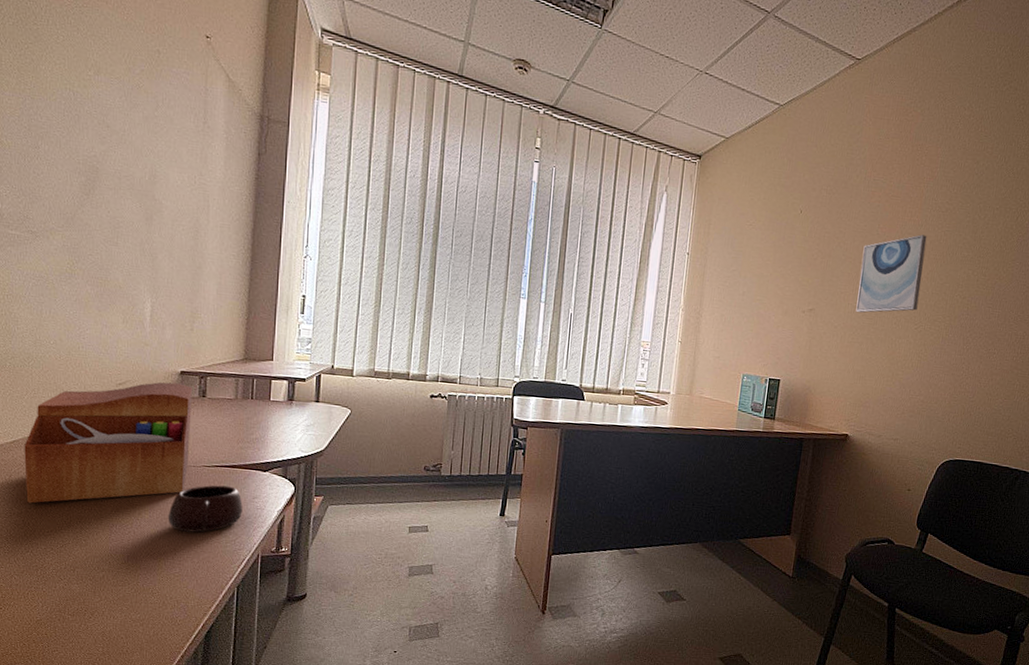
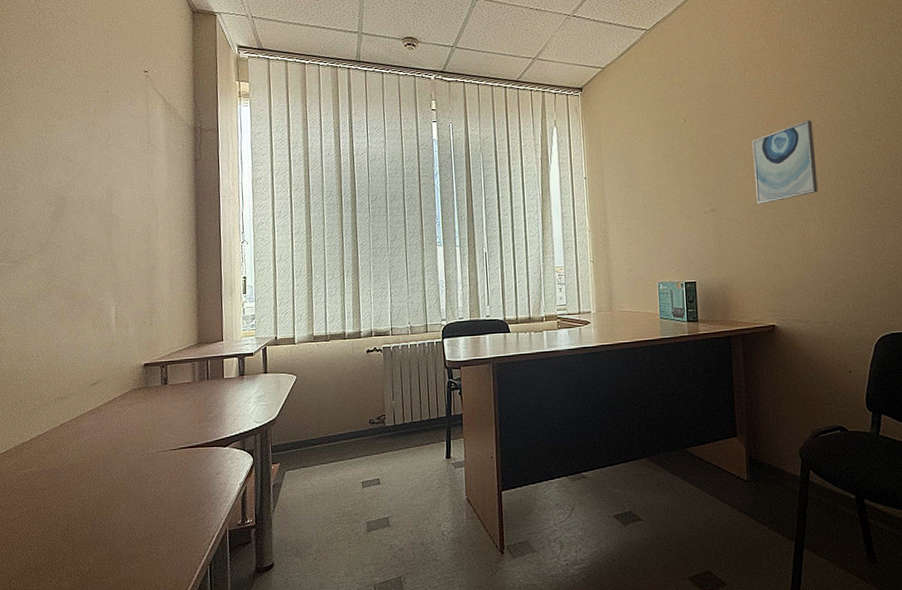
sewing box: present [24,382,193,504] -> none [15,375,157,508]
mug: present [168,485,243,533] -> none [142,466,208,516]

